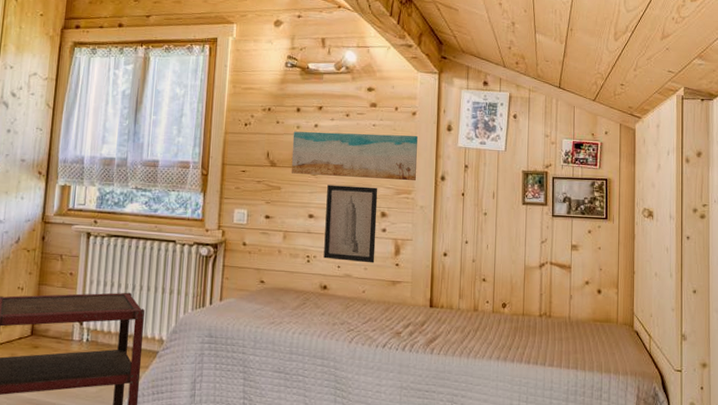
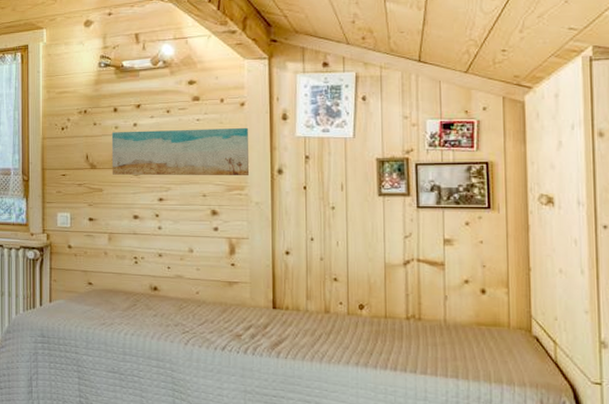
wall art: present [323,185,378,263] -> none [151,184,208,264]

